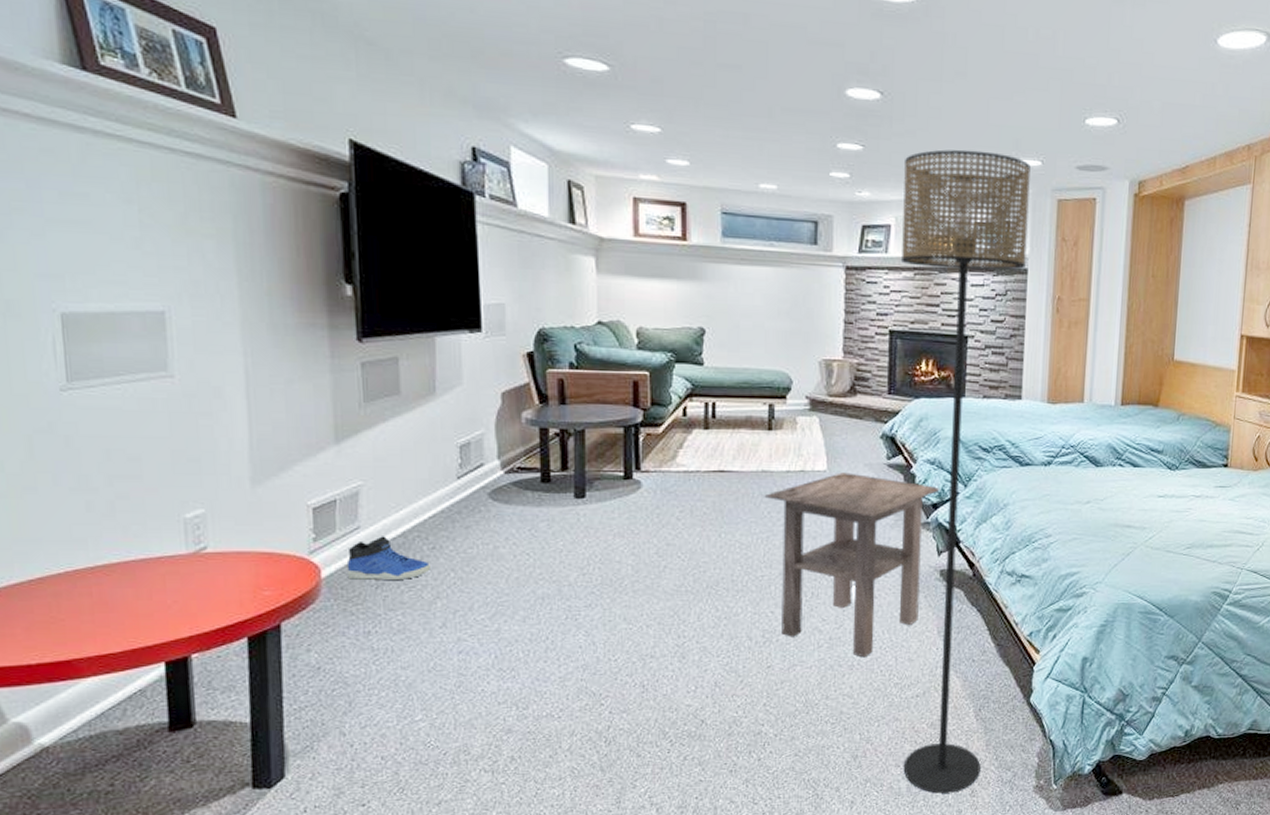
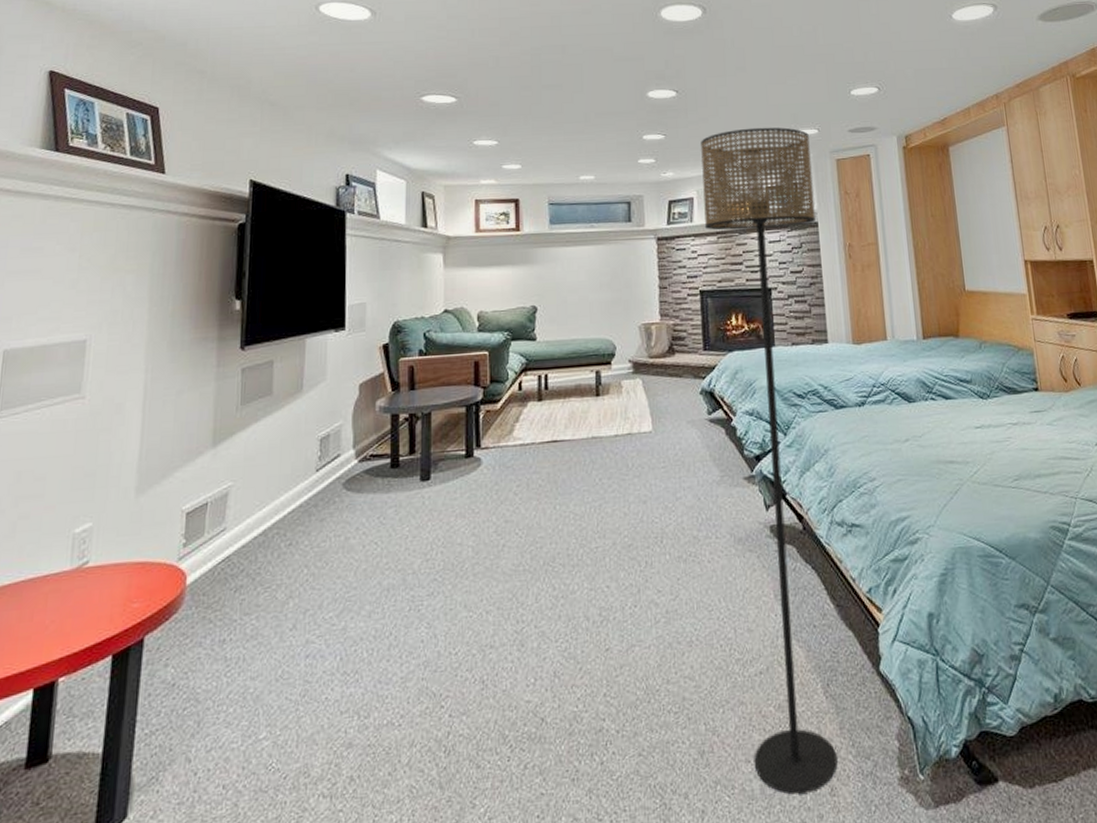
sneaker: present [346,536,430,580] -> none [210,536,286,584]
side table: present [764,472,940,658] -> none [595,431,761,632]

